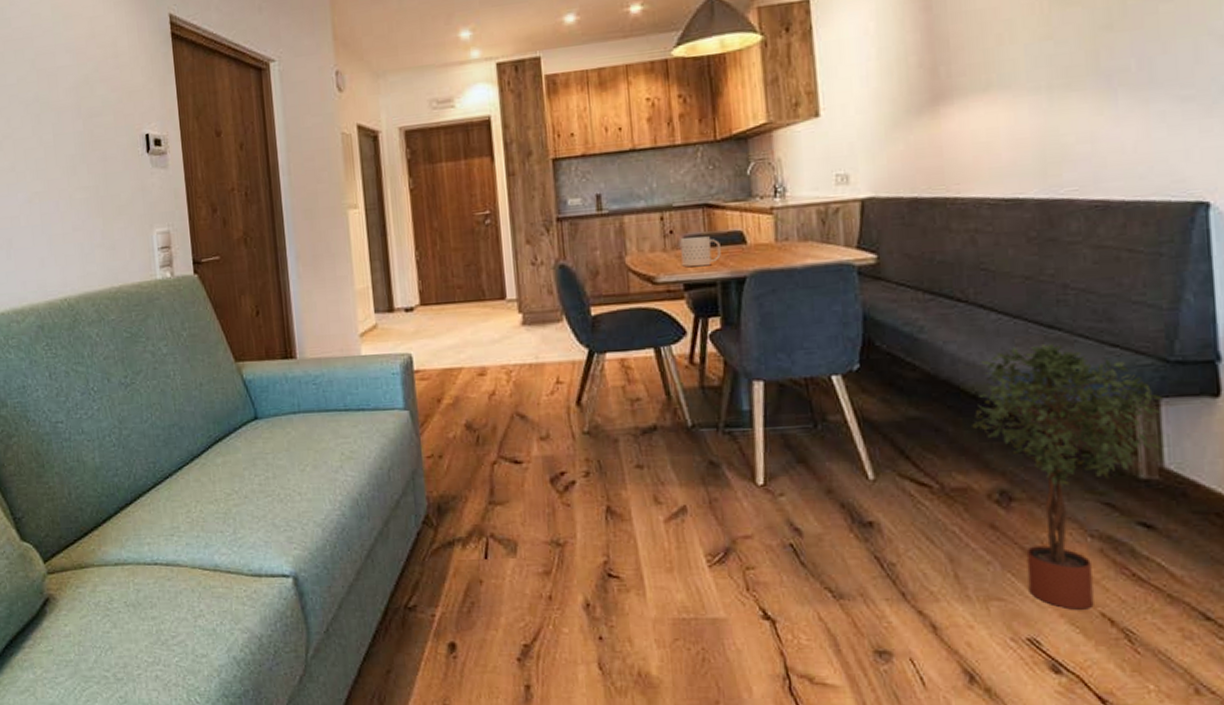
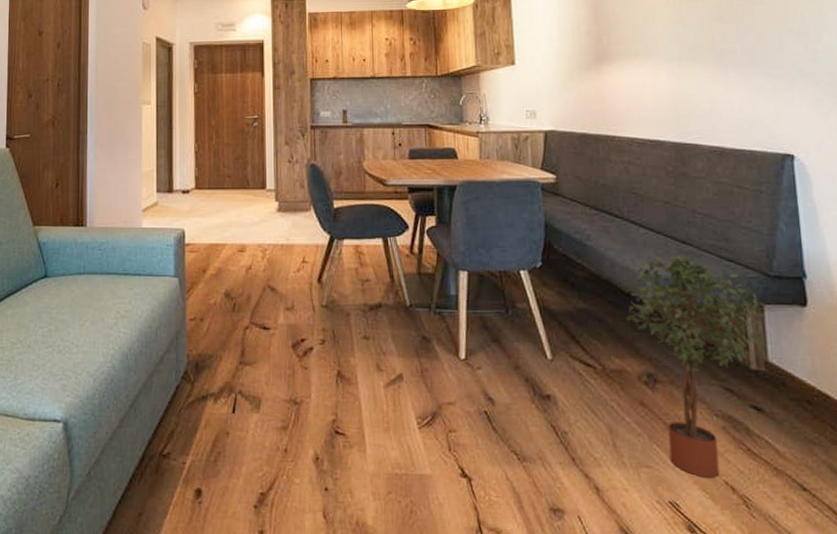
mug: present [680,236,721,268] -> none [406,149,438,174]

